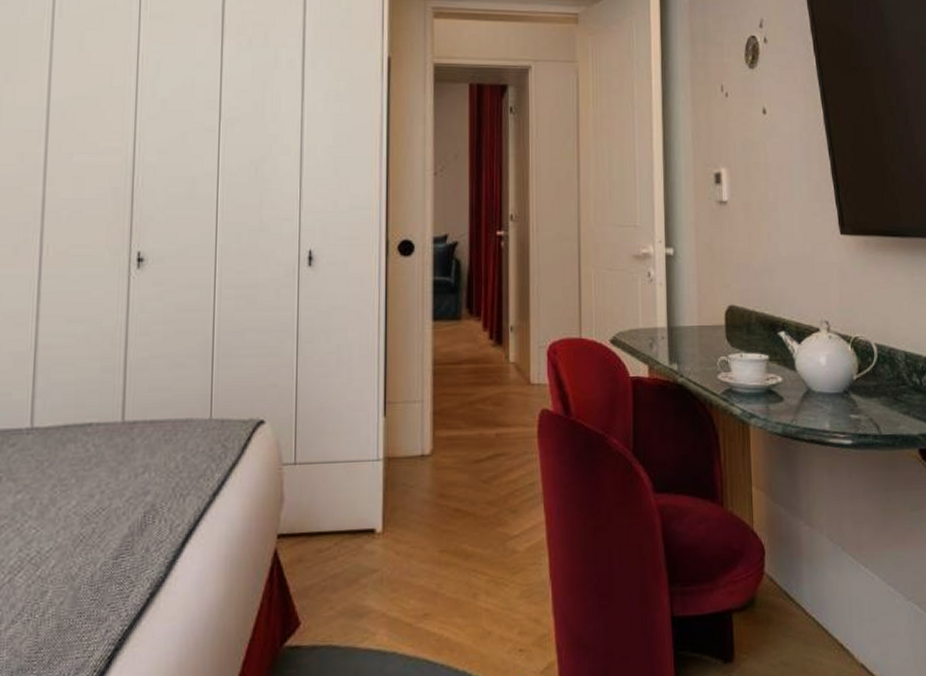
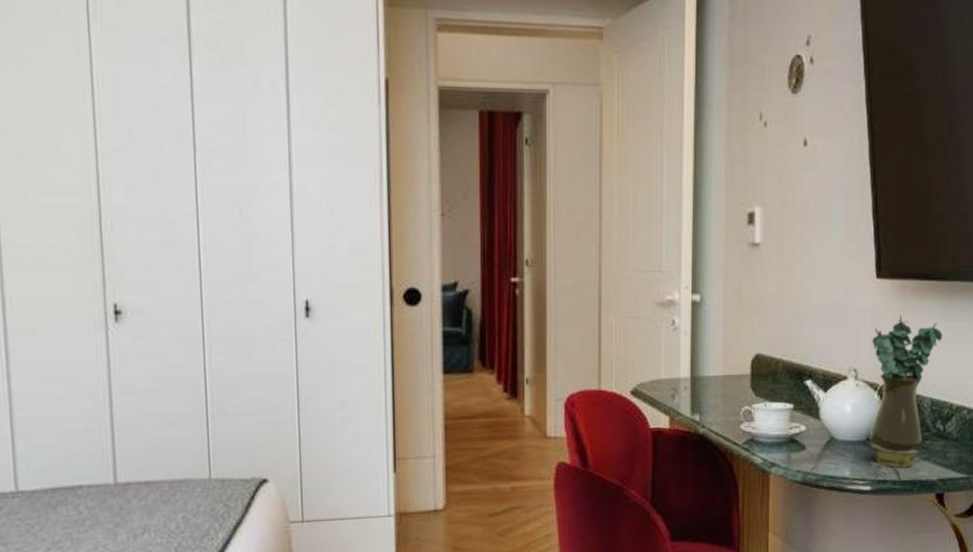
vase: none [841,269,910,422] -> present [870,315,943,468]

